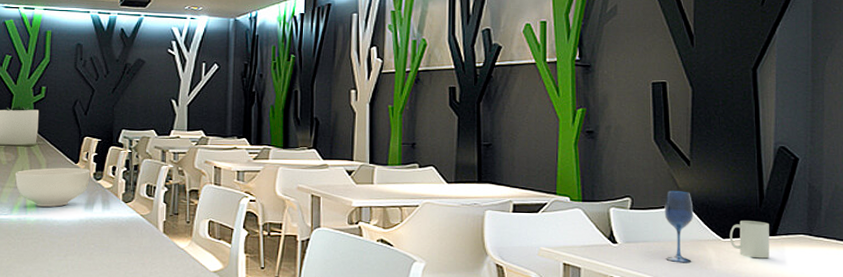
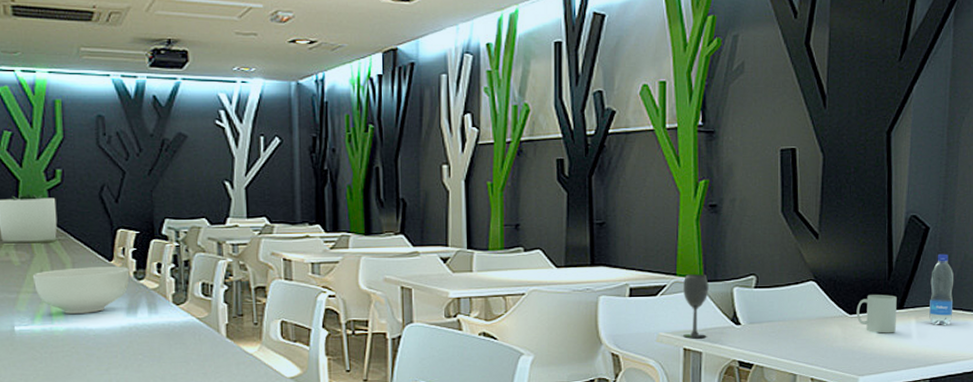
wine glass: none [562,194,587,255] -> present [682,274,709,339]
wineglass: present [664,191,694,263] -> none [790,266,821,342]
bottle: none [802,184,826,254] -> present [929,254,953,326]

